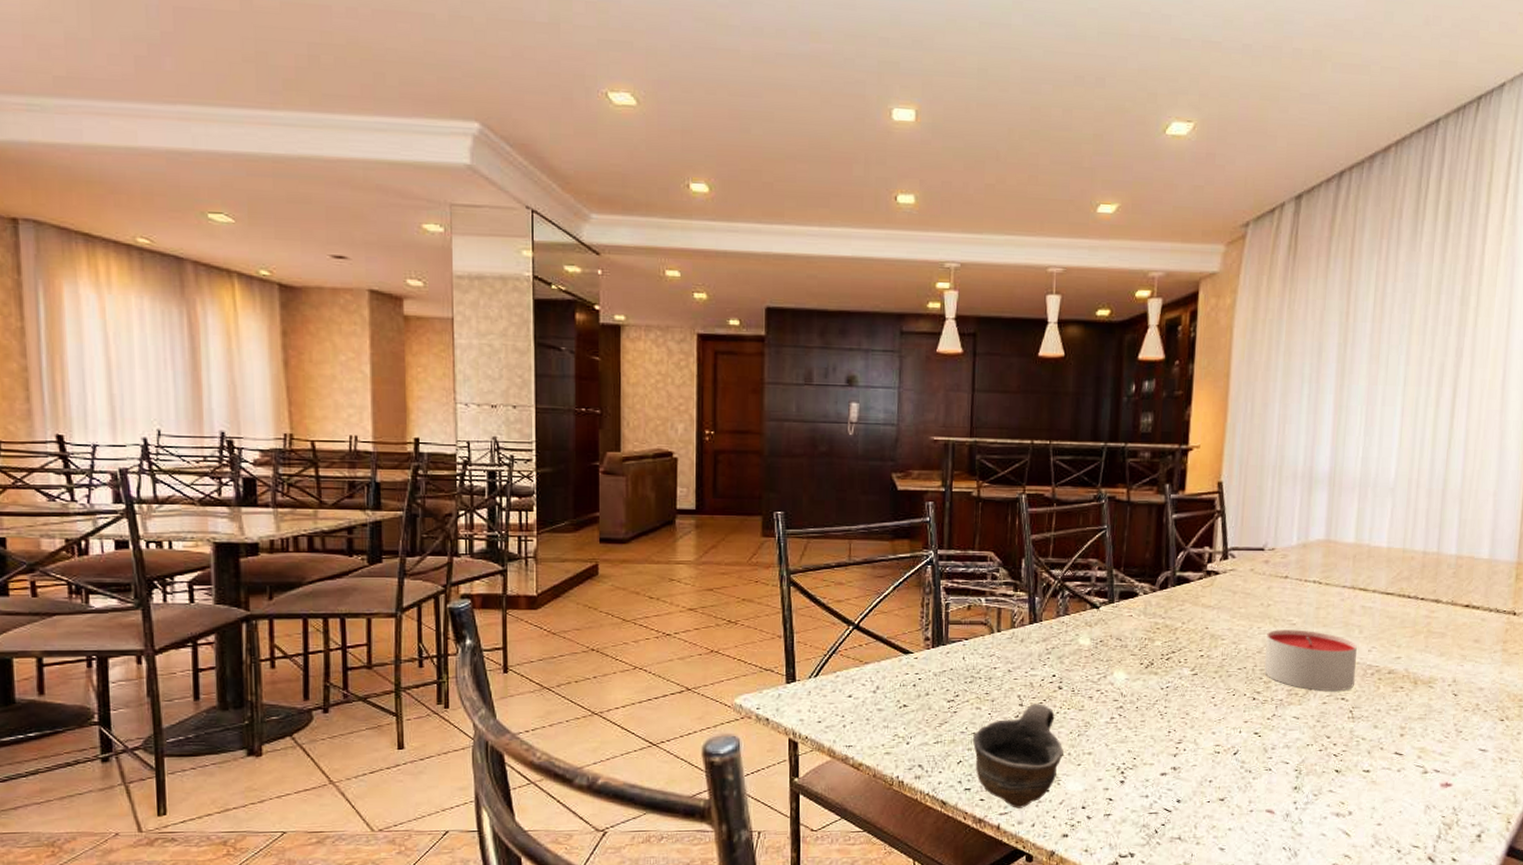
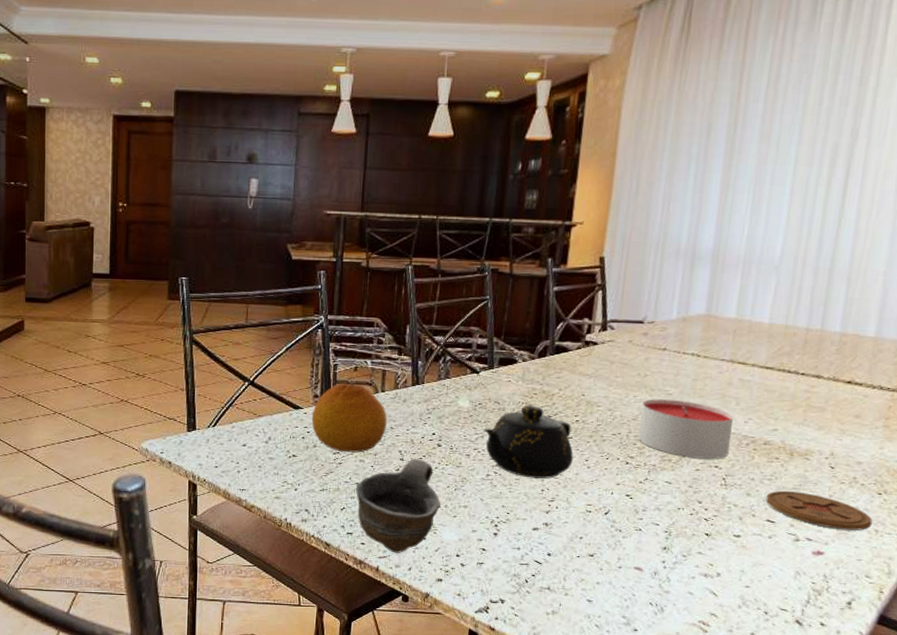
fruit: none [923,622,1004,700] -> present [311,382,387,453]
teapot: none [1105,640,1199,719] -> present [483,405,573,479]
coaster: none [1393,721,1496,759] -> present [766,491,872,530]

